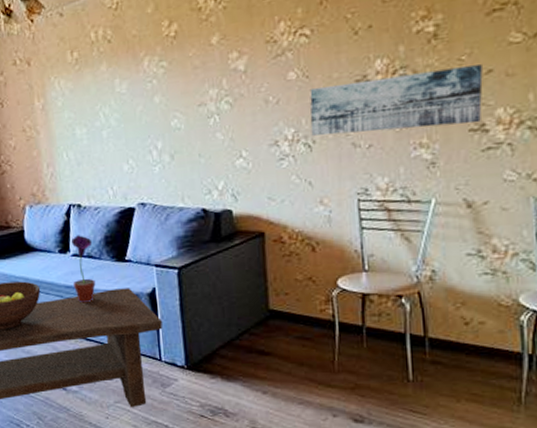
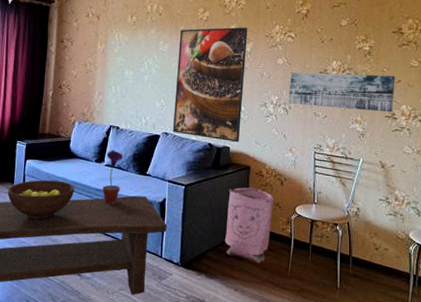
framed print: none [140,34,245,203] -> present [173,27,248,143]
bag: none [238,260,305,358] -> present [225,187,275,263]

